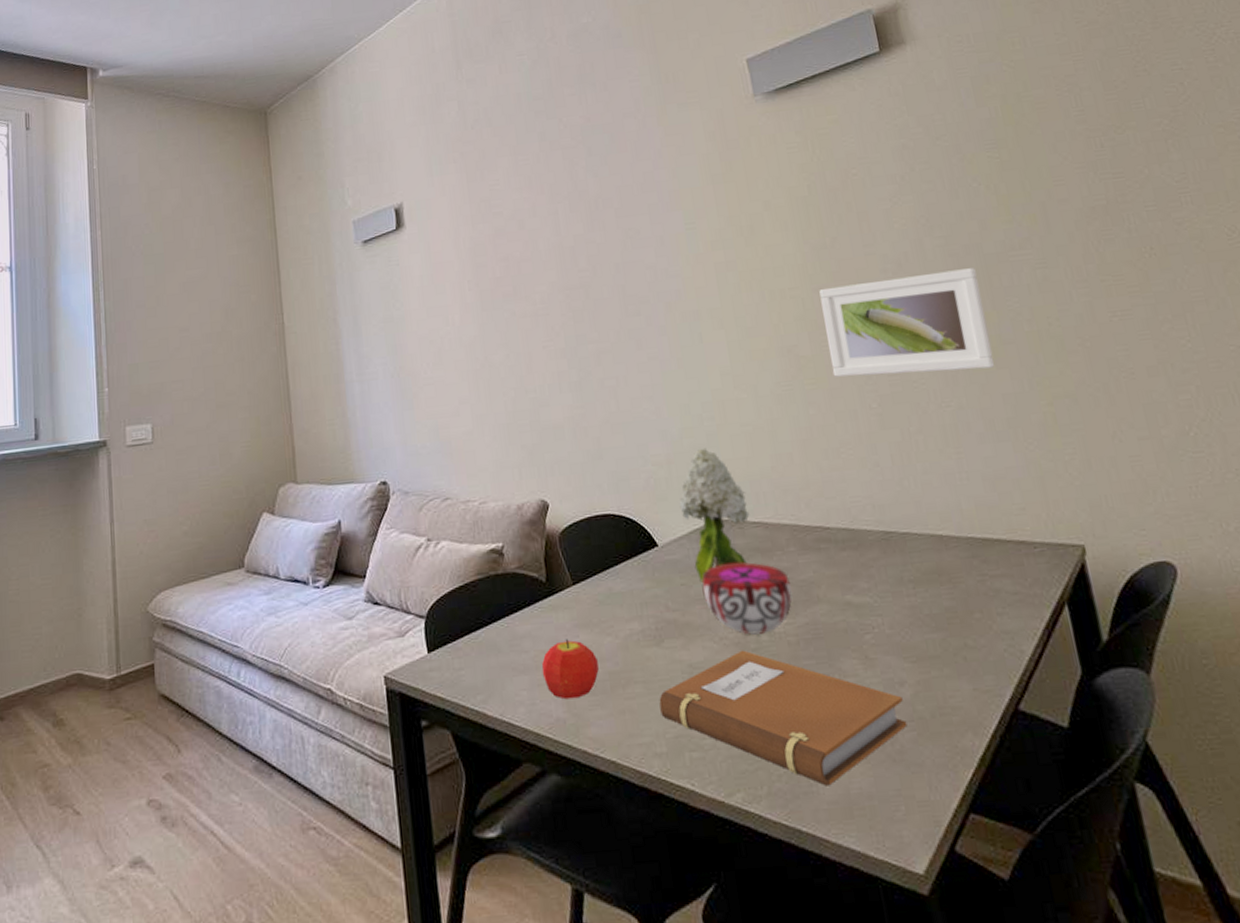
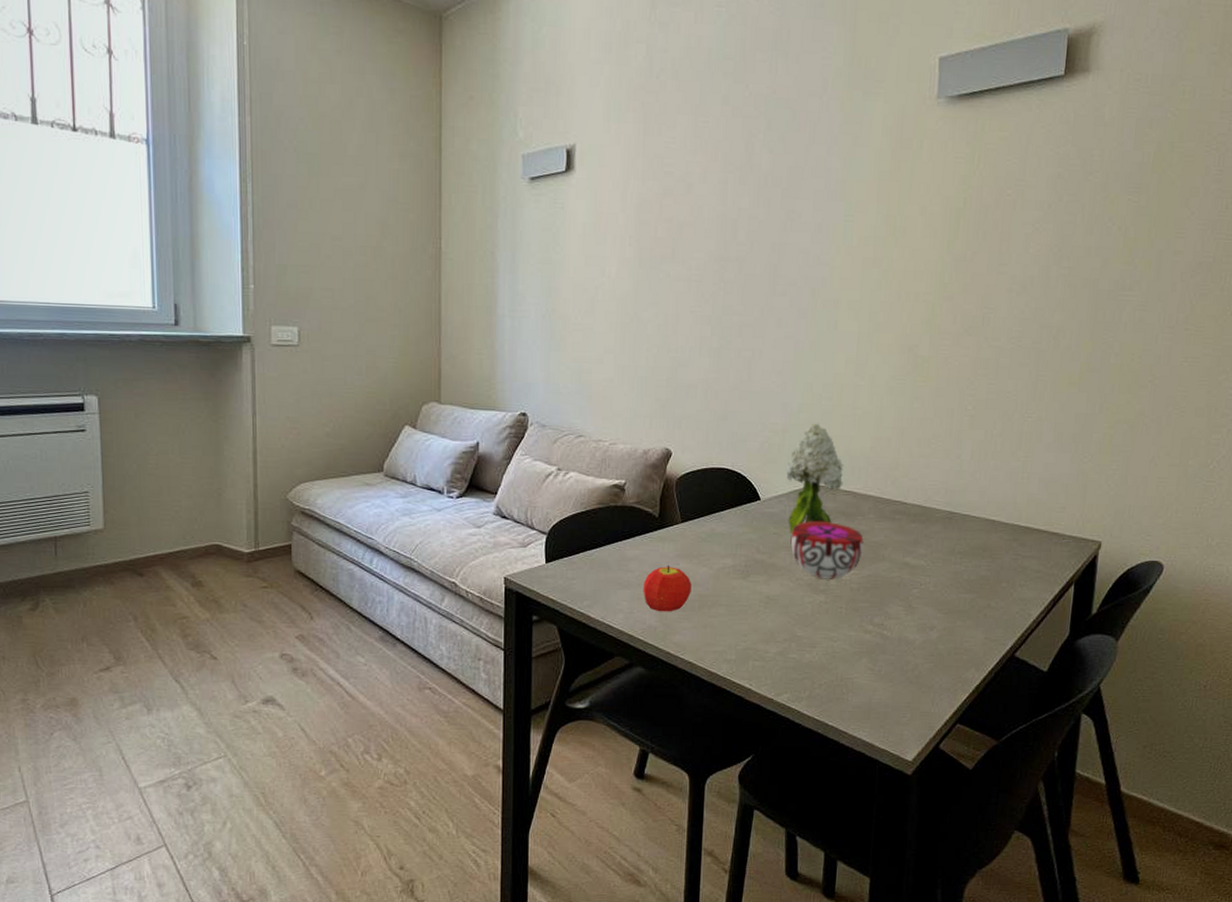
notebook: present [659,650,907,786] -> none [736,590,930,695]
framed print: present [819,268,995,377] -> none [942,297,1087,390]

